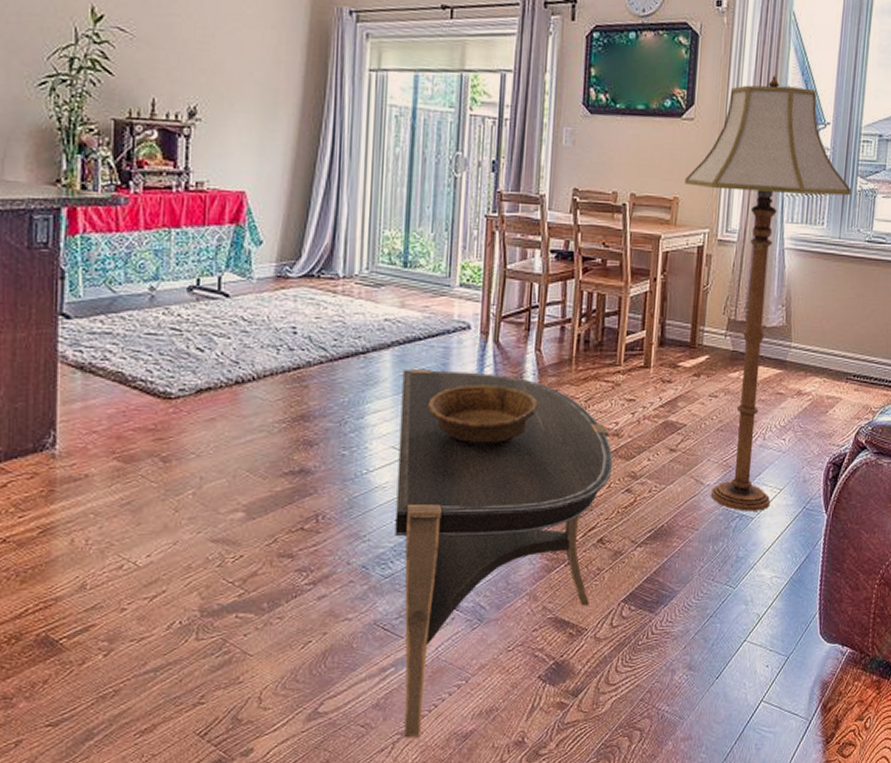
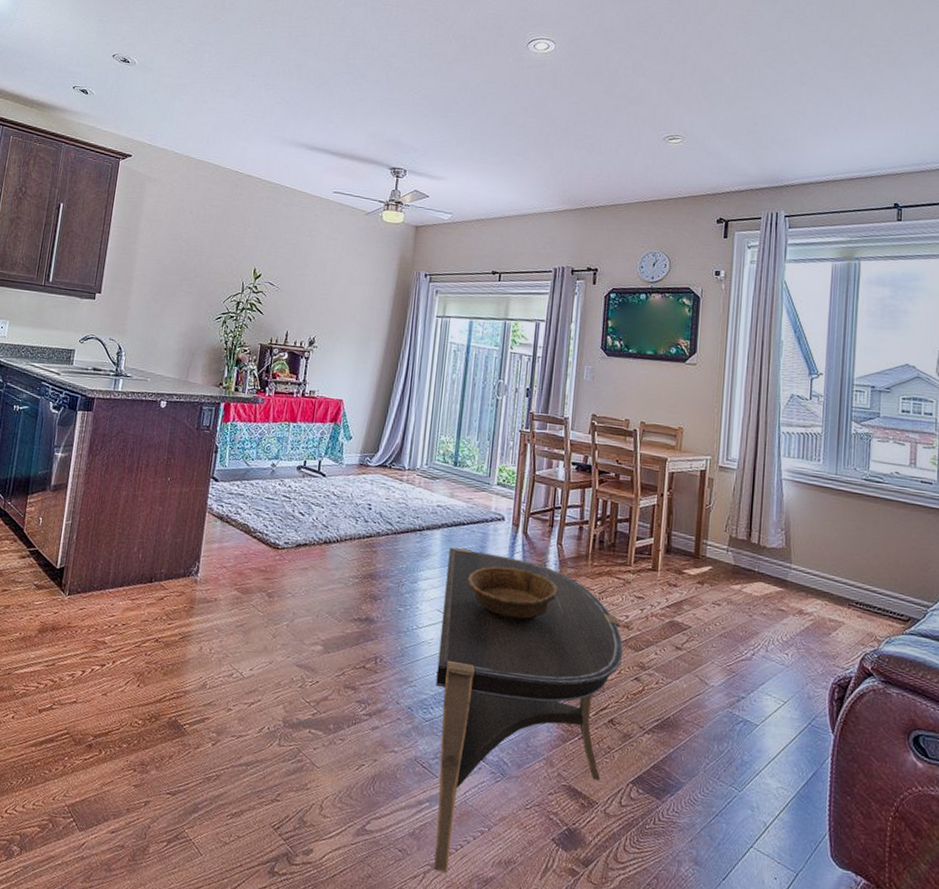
floor lamp: present [685,74,852,511] -> none [688,331,846,720]

